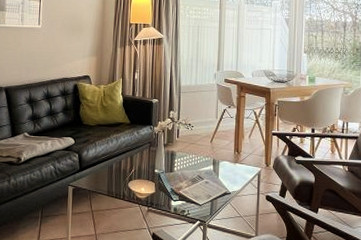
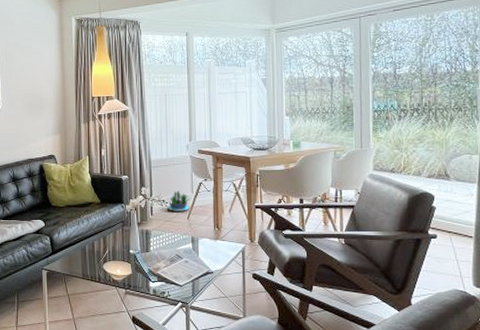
potted plant: none [193,116,215,135] -> present [167,191,191,211]

